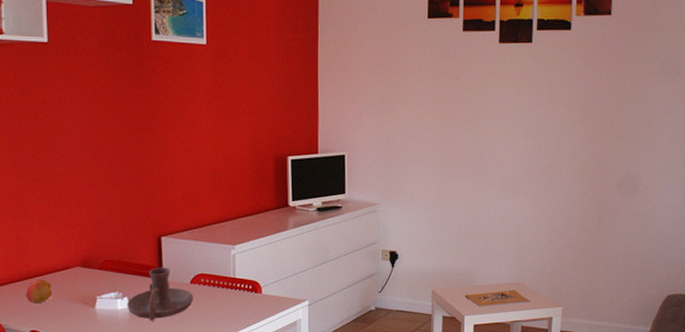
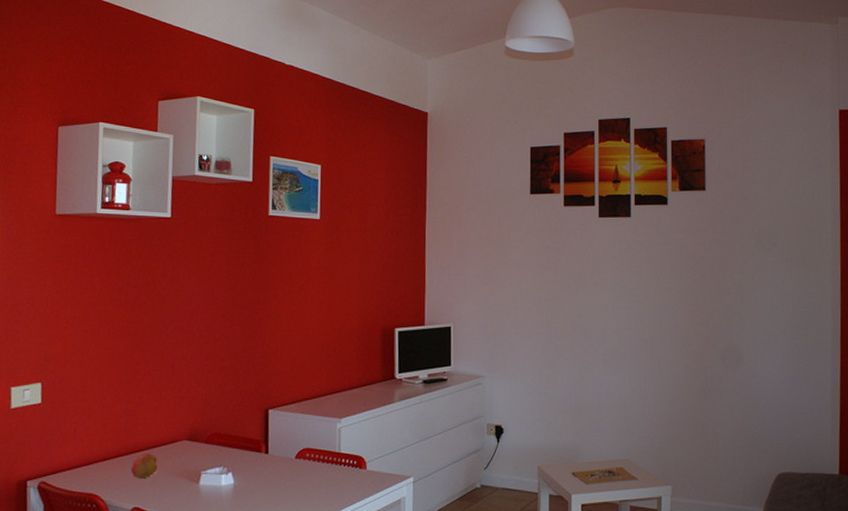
candle holder: present [127,267,193,321] -> none [231,441,298,498]

